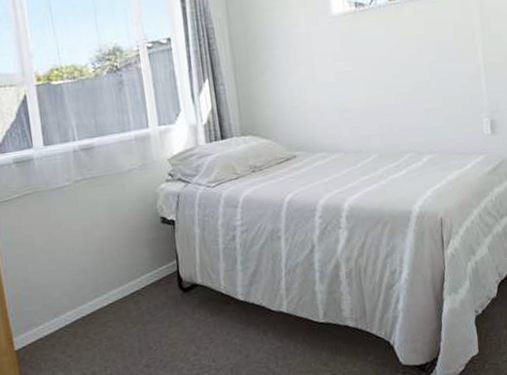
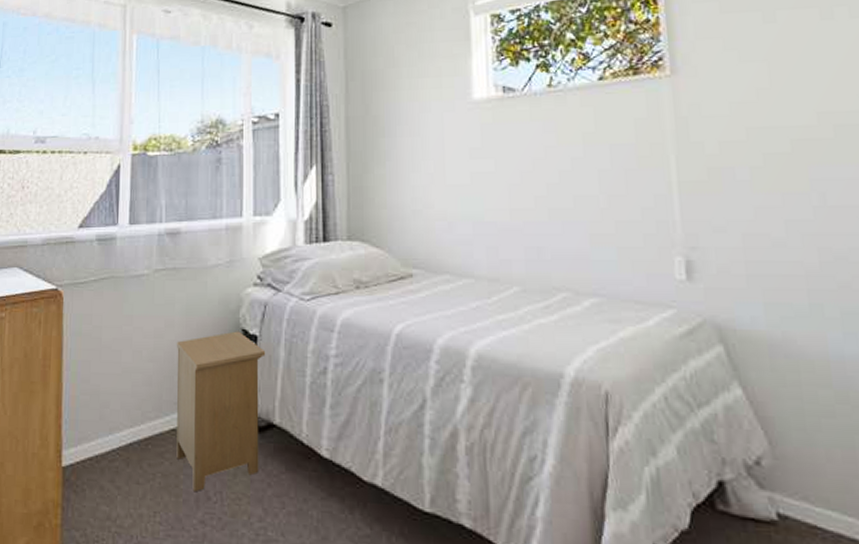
nightstand: none [104,219,189,346] -> present [176,331,266,492]

